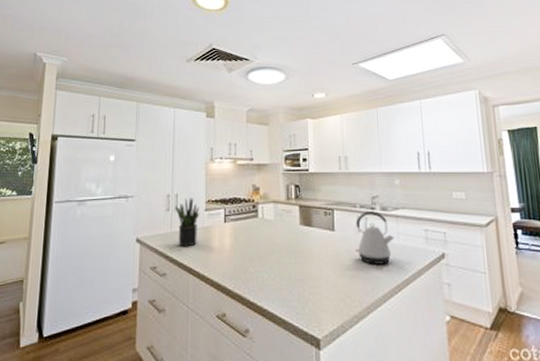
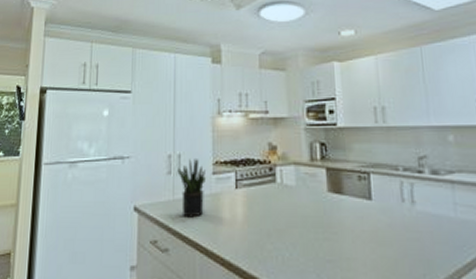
kettle: present [356,211,395,264] -> none [398,175,451,243]

